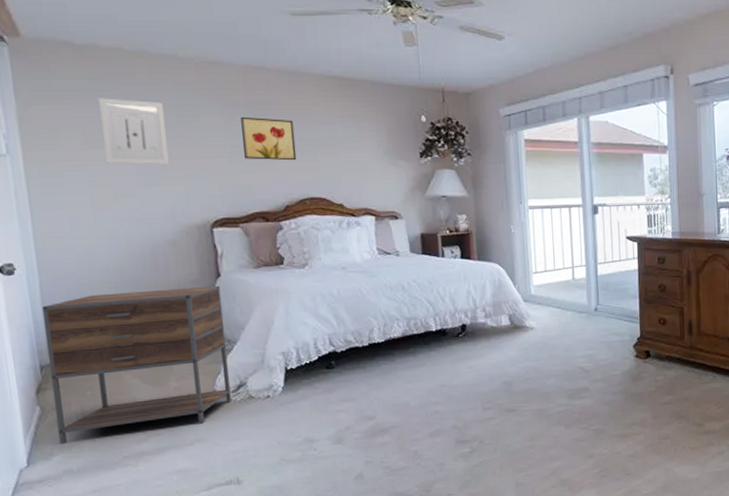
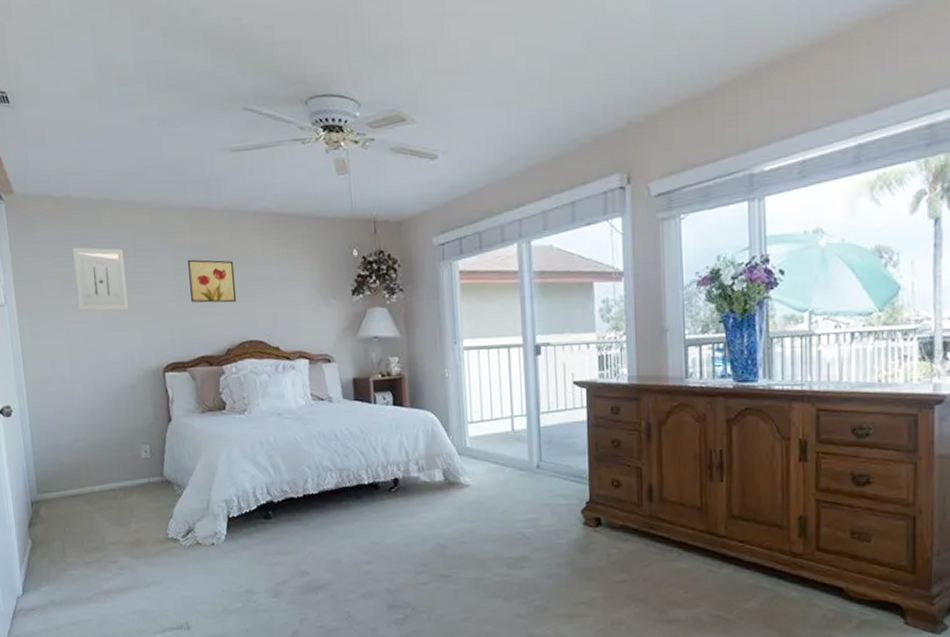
nightstand: present [42,285,231,444] -> none [32,430,181,576]

